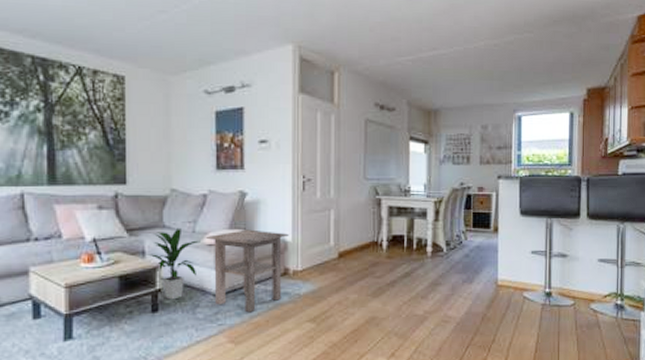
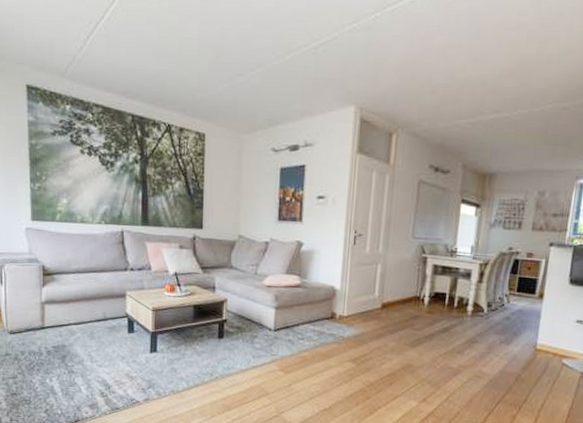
indoor plant: present [145,227,201,300] -> none [215,269,261,330]
side table: present [205,229,289,313] -> none [265,275,338,348]

